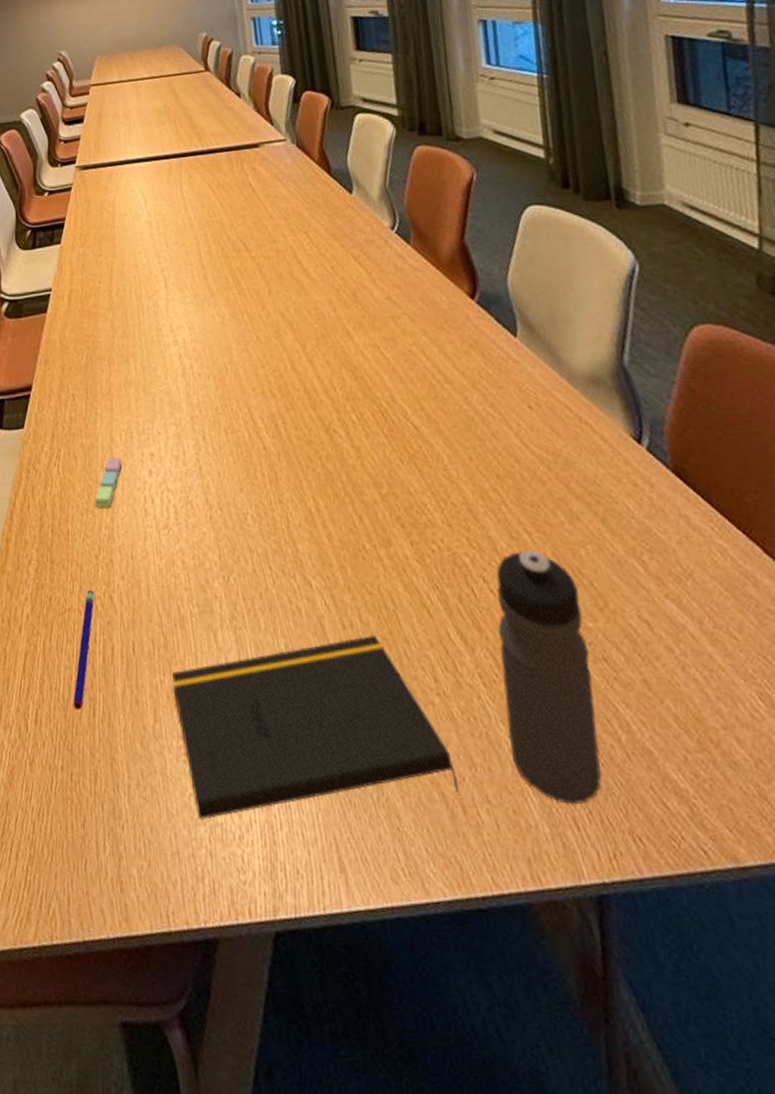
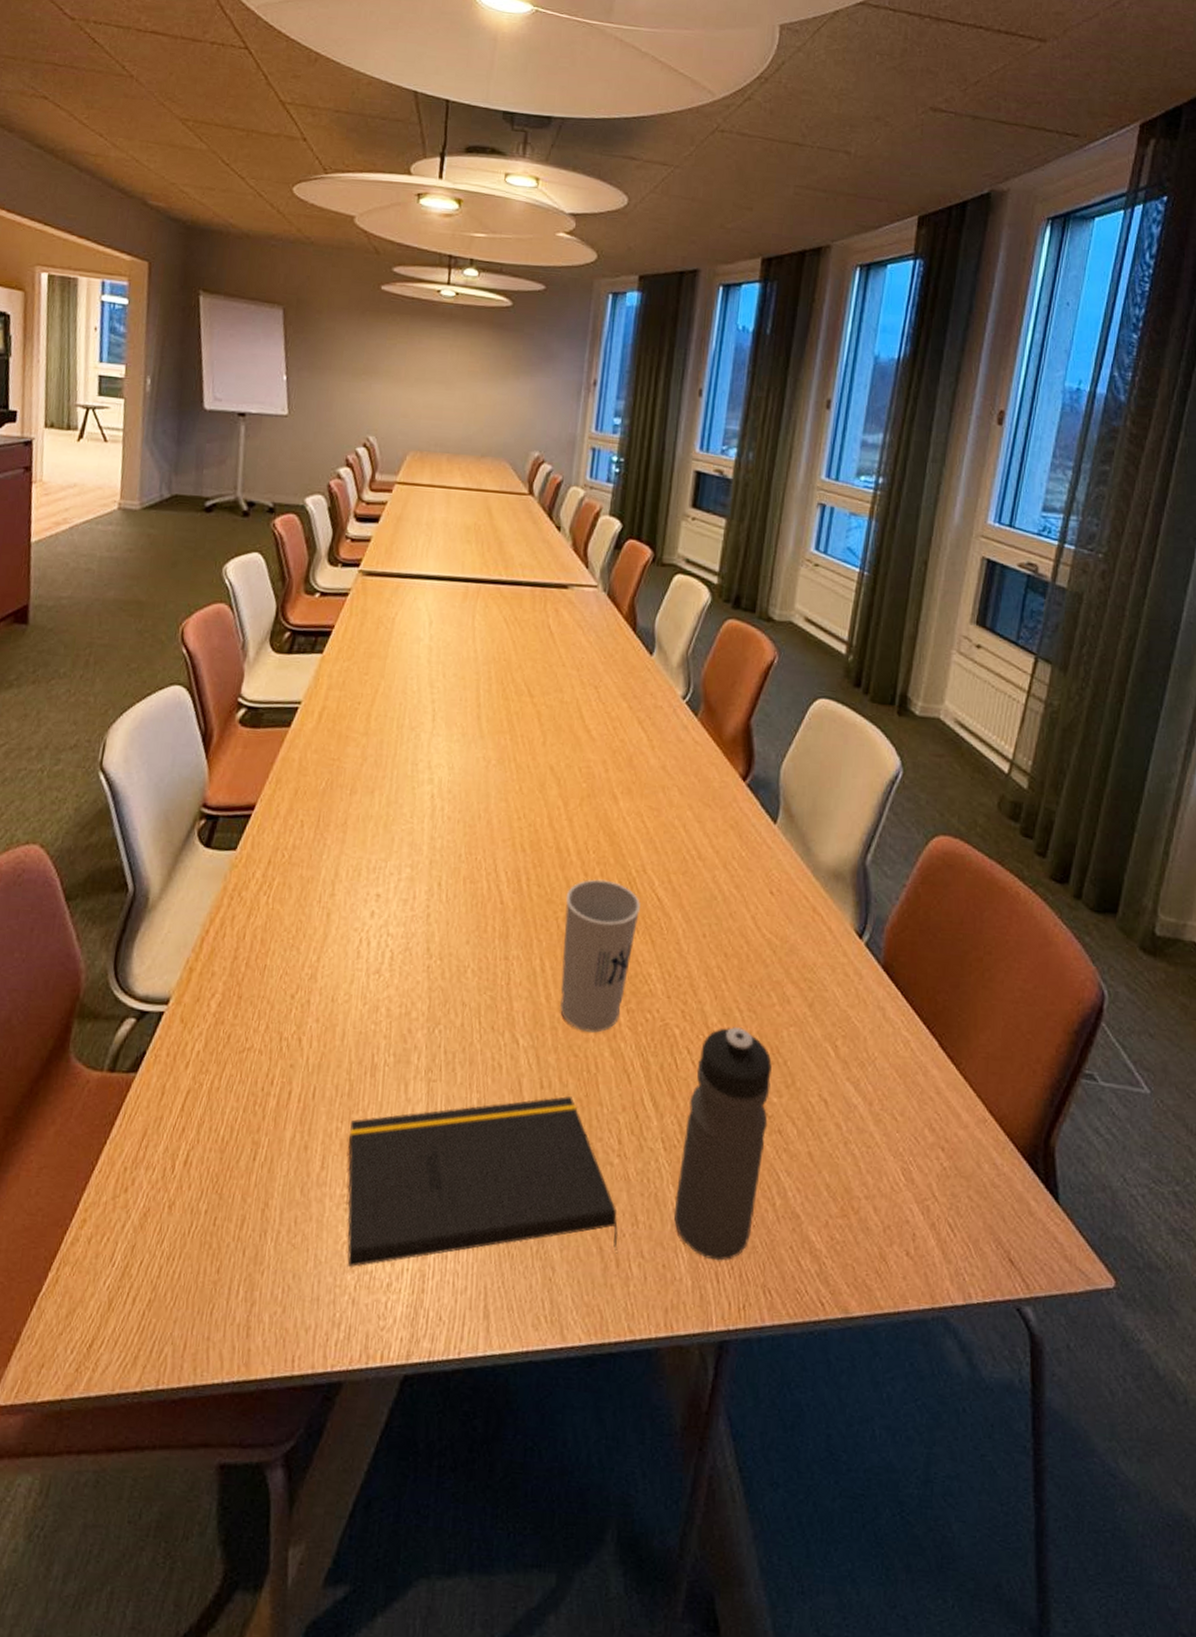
pen: present [73,590,94,710] -> none [232,1030,281,1153]
sticky notes: present [94,456,123,508] -> none [302,892,344,946]
cup: none [323,414,404,568] -> present [559,879,640,1033]

